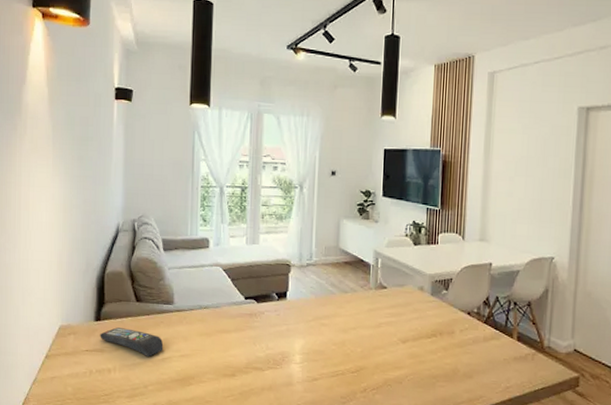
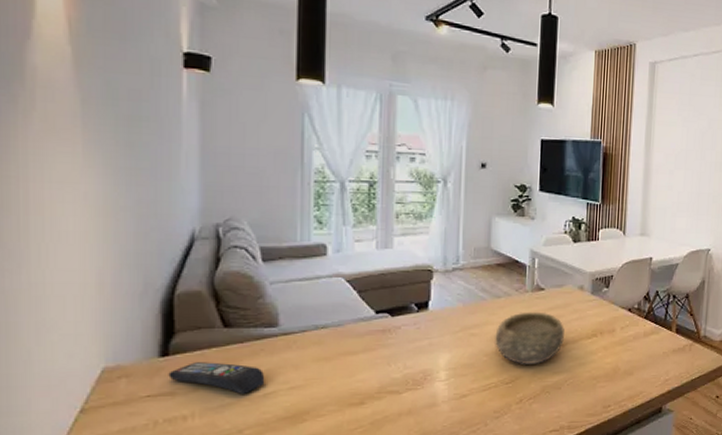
bowl: none [342,307,405,358] -> present [495,312,564,366]

